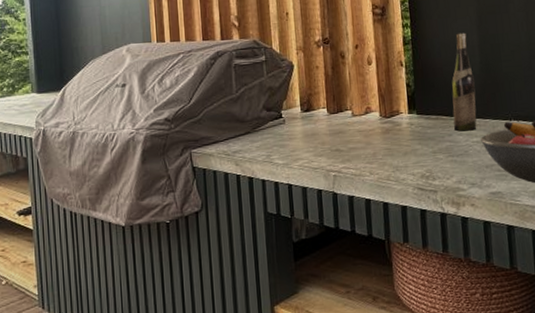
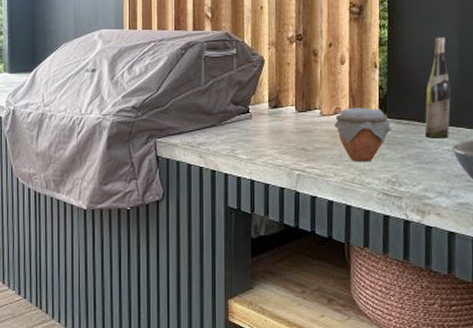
jar: none [366,105,421,160] -> present [334,108,391,162]

